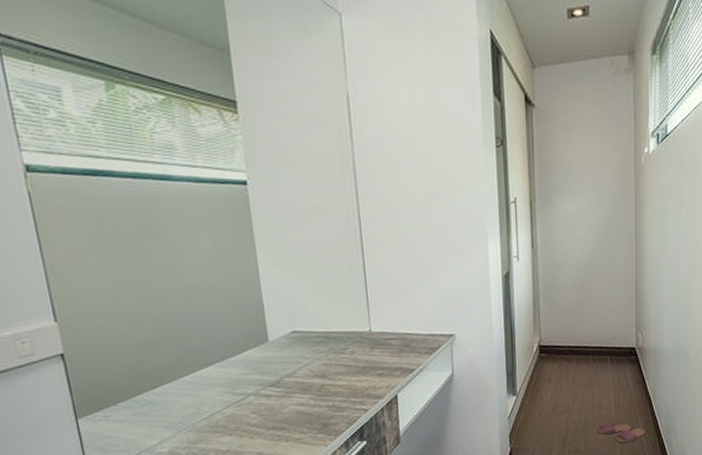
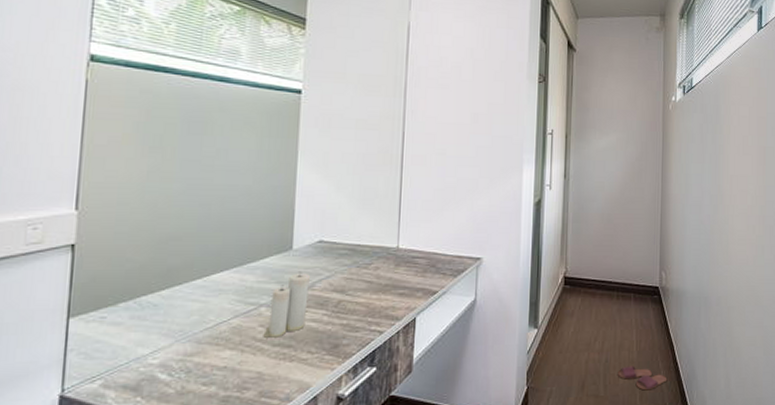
candle: none [256,361,294,423] -> present [263,271,310,338]

